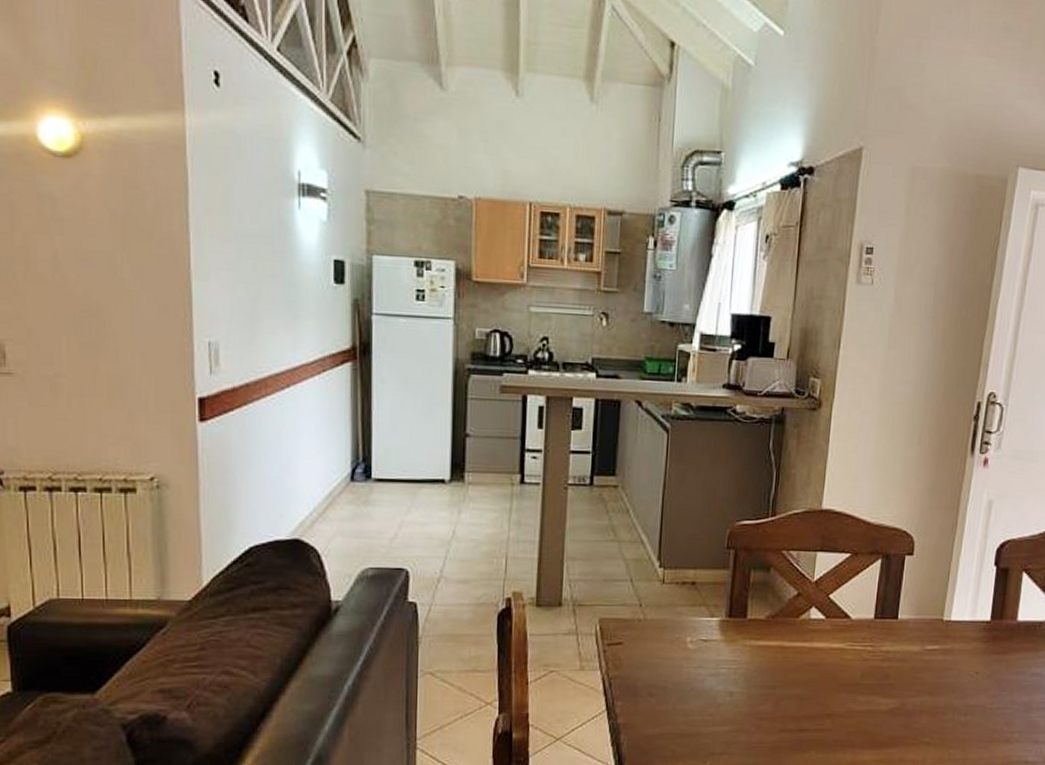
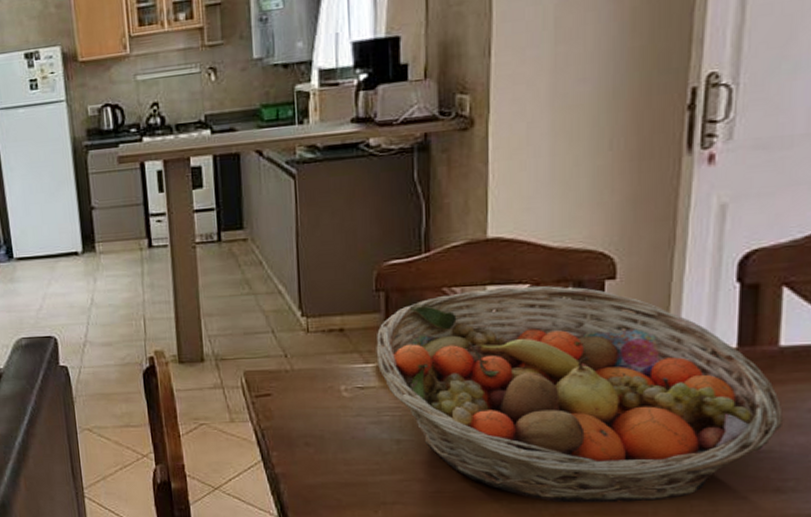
fruit basket: none [720,554,1016,753] -> present [376,285,784,503]

